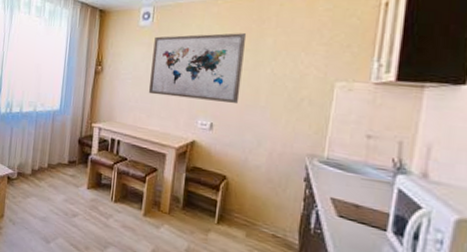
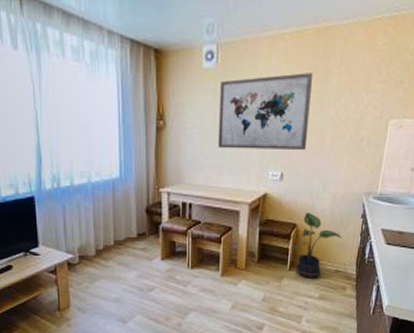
potted plant: none [220,166,280,239] -> present [292,213,342,279]

